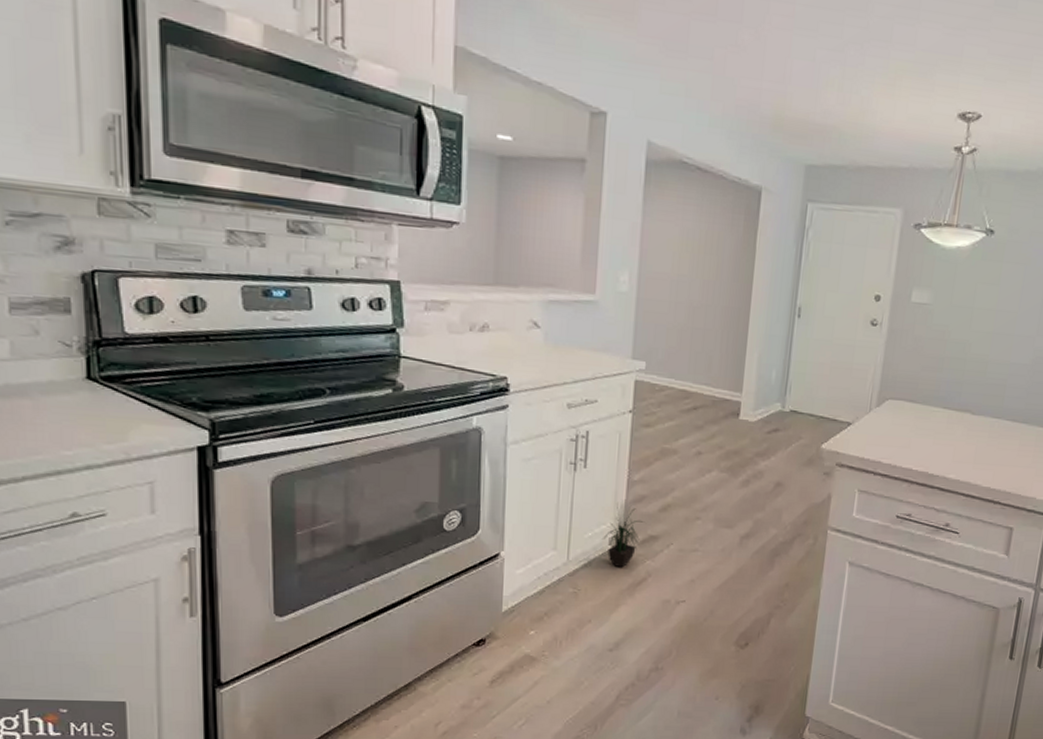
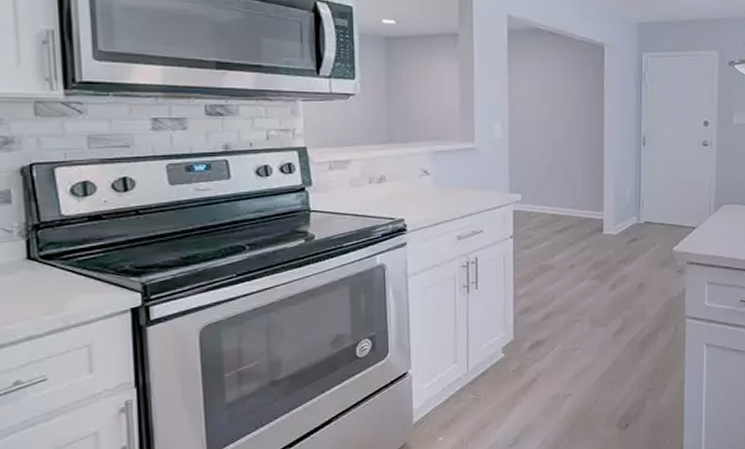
potted plant: present [603,499,644,568] -> none [496,312,531,372]

